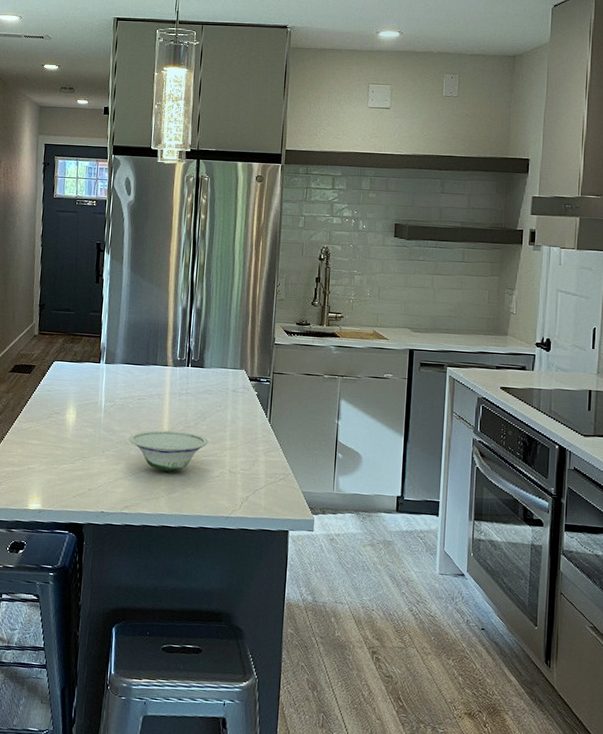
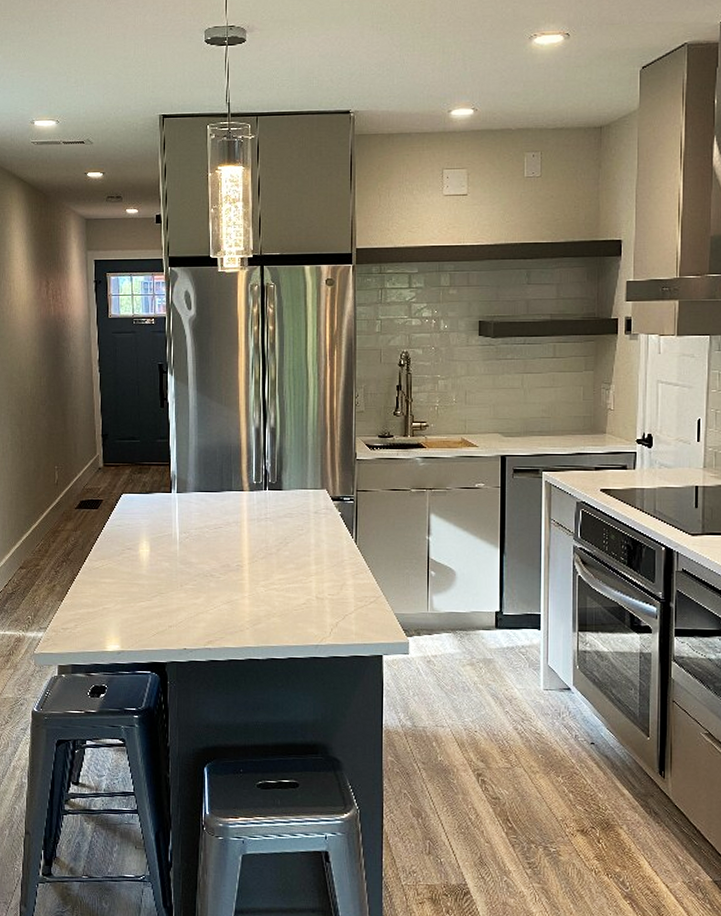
bowl: present [129,430,209,472] -> none [207,559,293,602]

